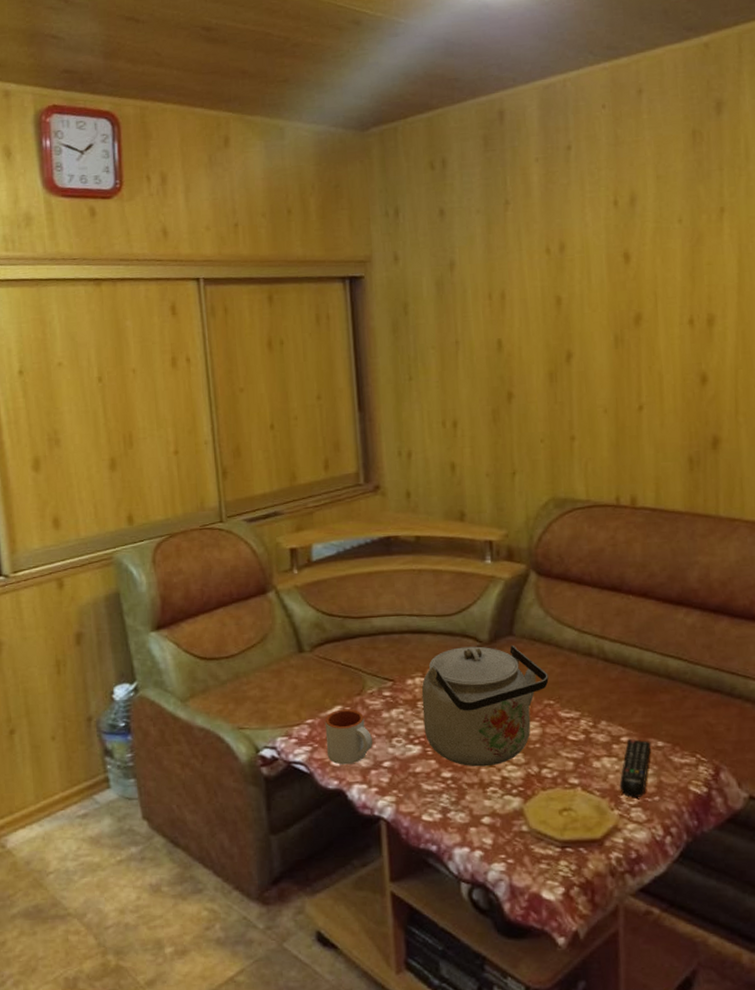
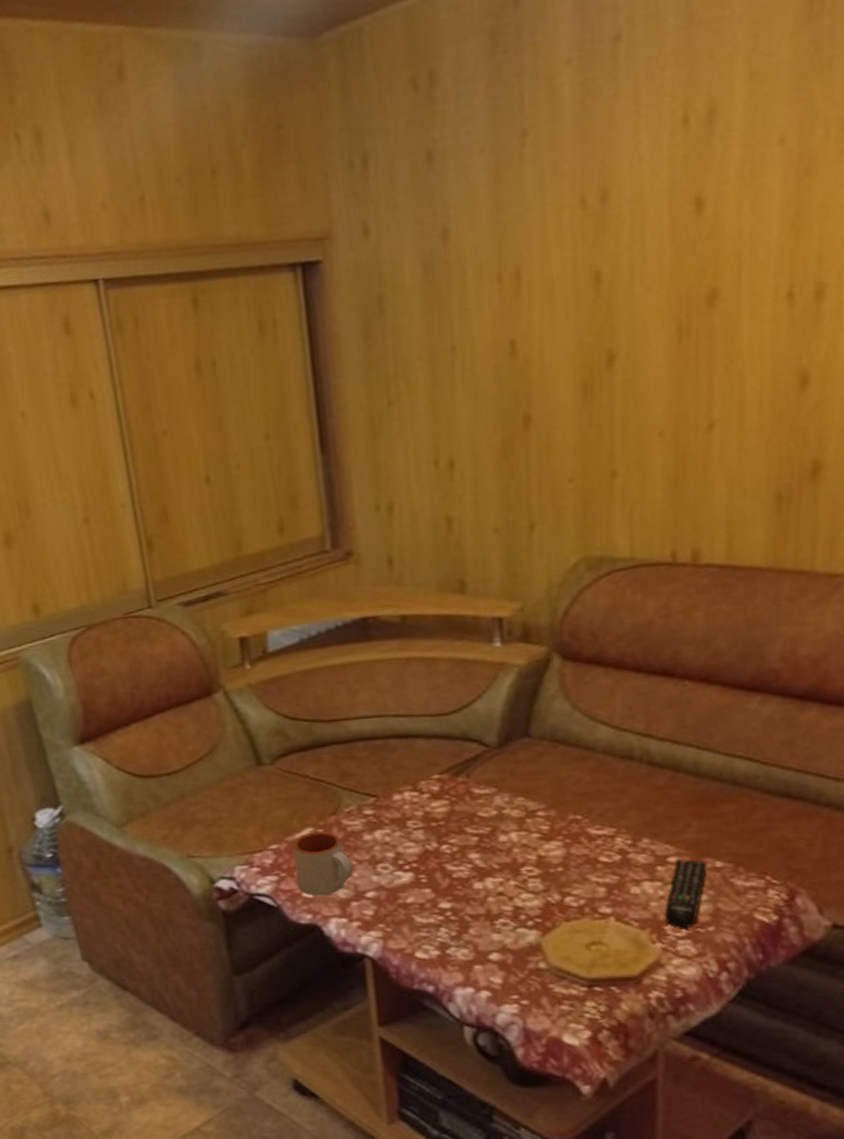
kettle: present [421,645,549,767] -> none [412,749,575,896]

